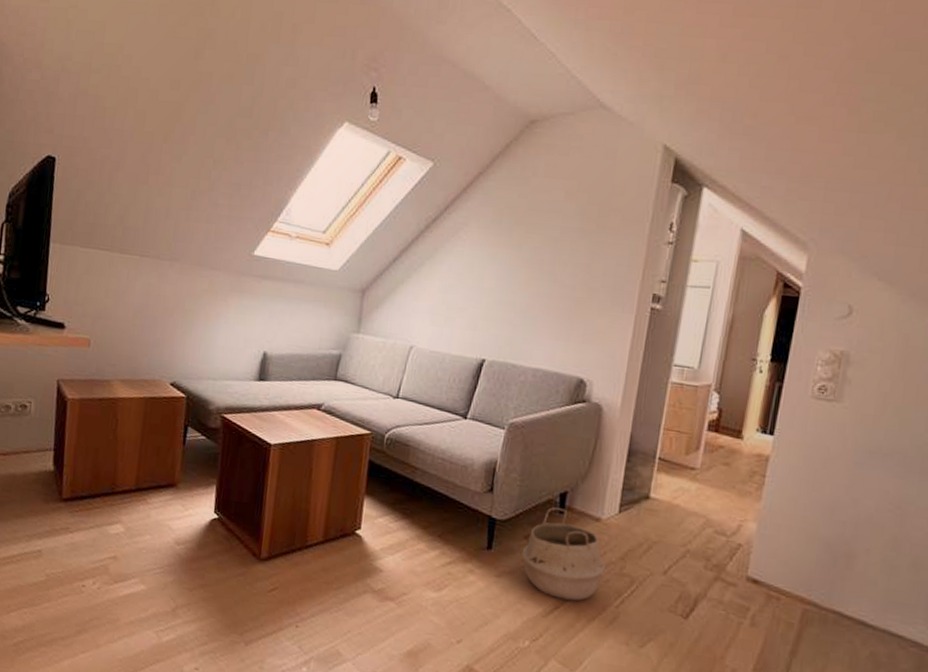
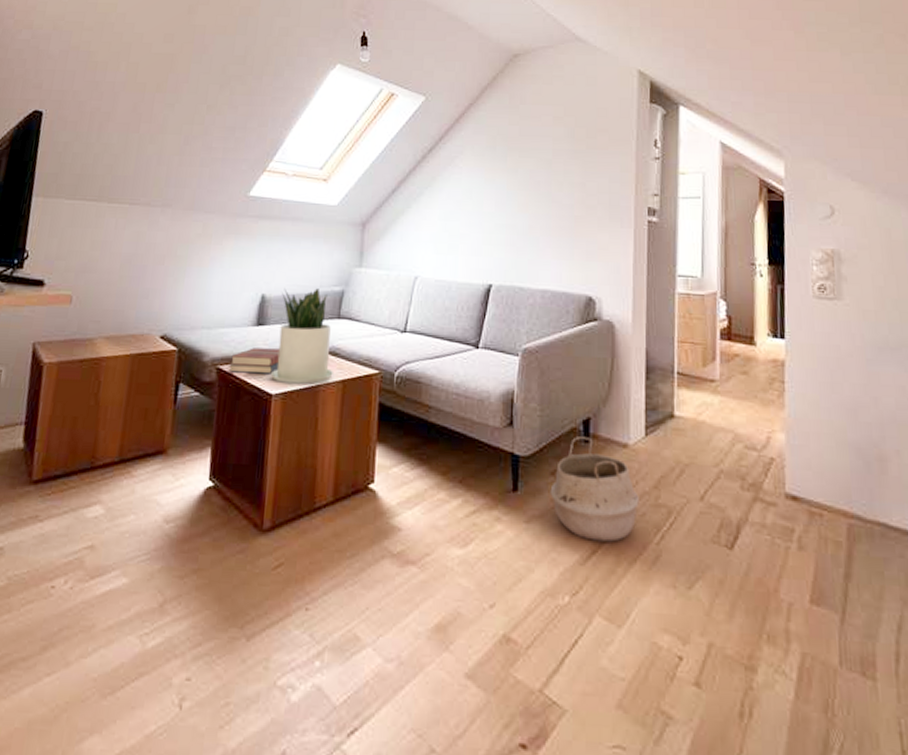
books: none [232,400,279,426] -> present [228,348,280,374]
planter: none [270,348,328,438] -> present [270,288,333,384]

